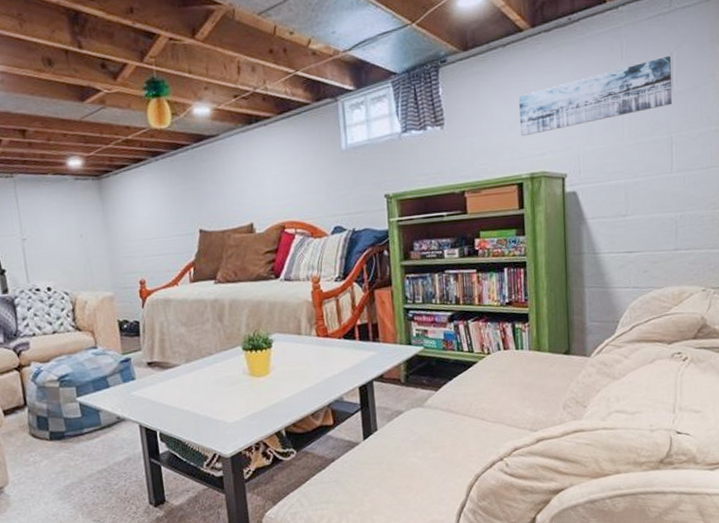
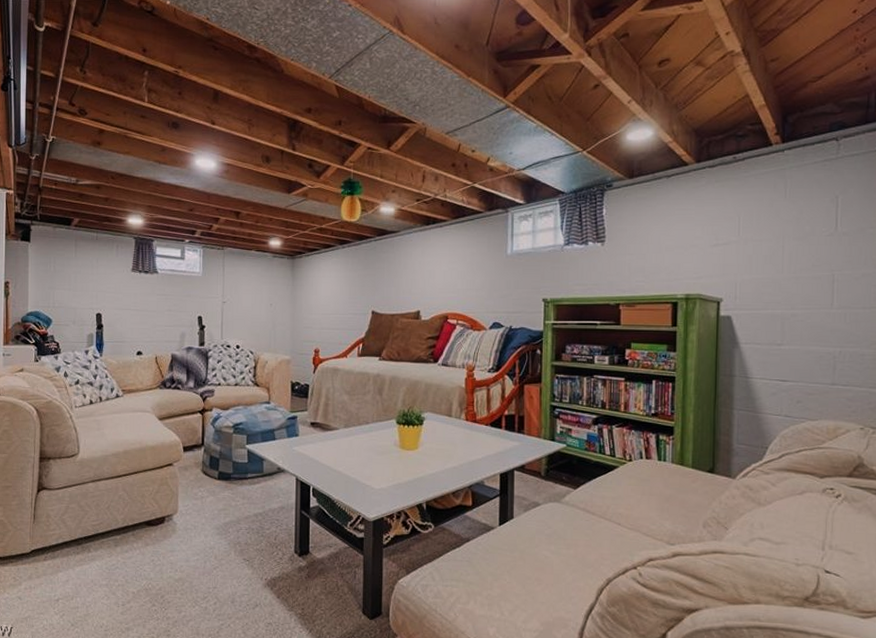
wall art: present [518,55,673,137] -> none [678,198,837,260]

